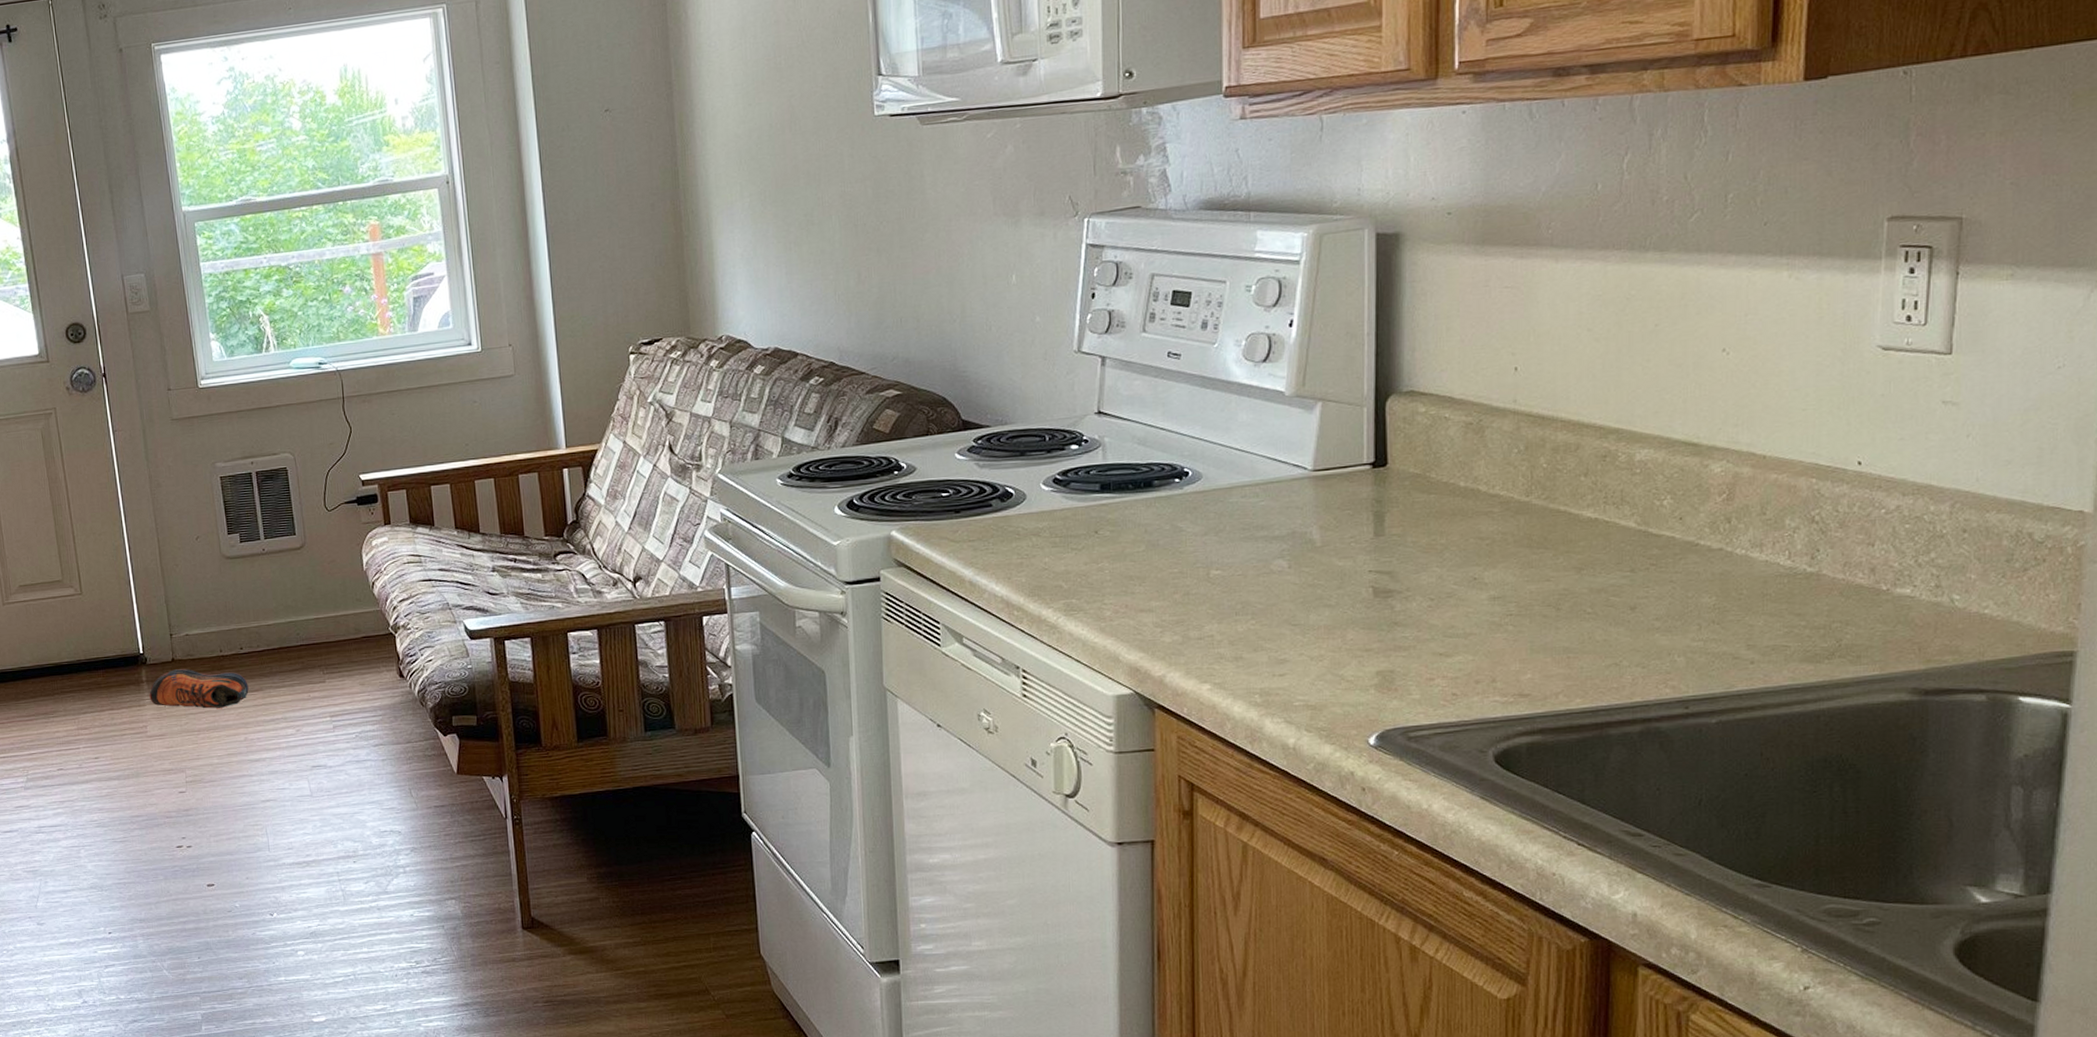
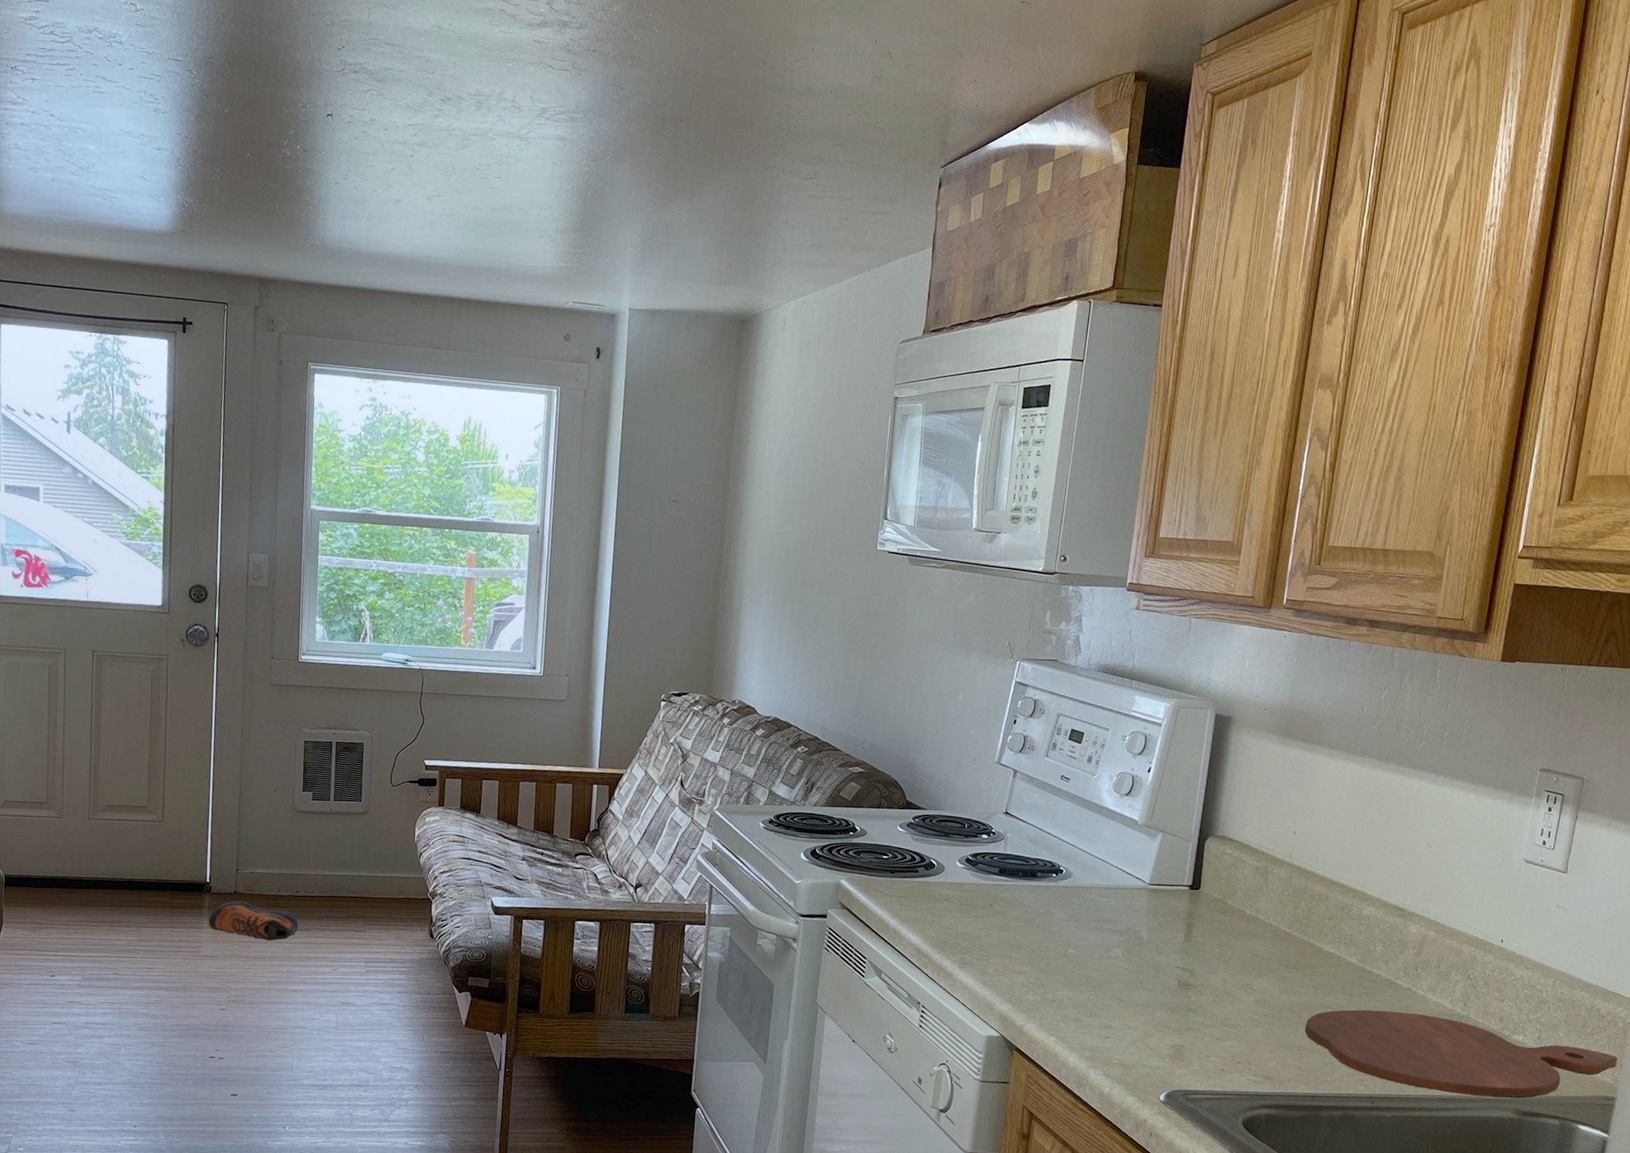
cutting board: none [1569,580,2072,680] -> present [1304,1009,1618,1099]

